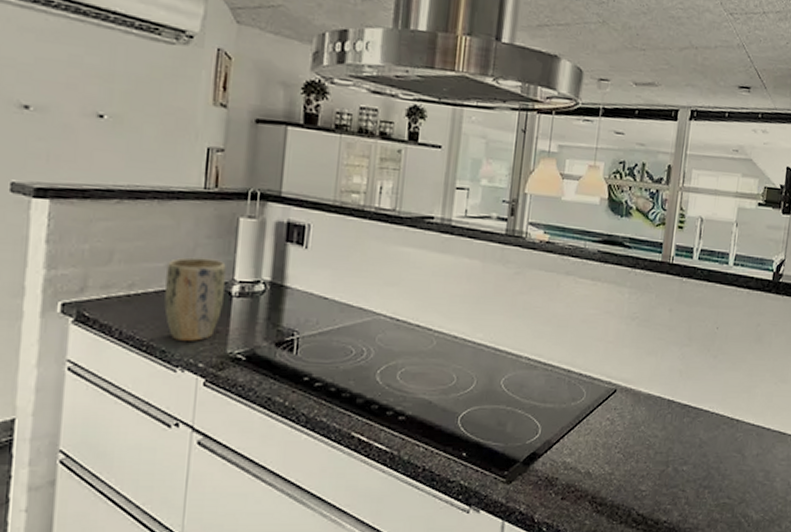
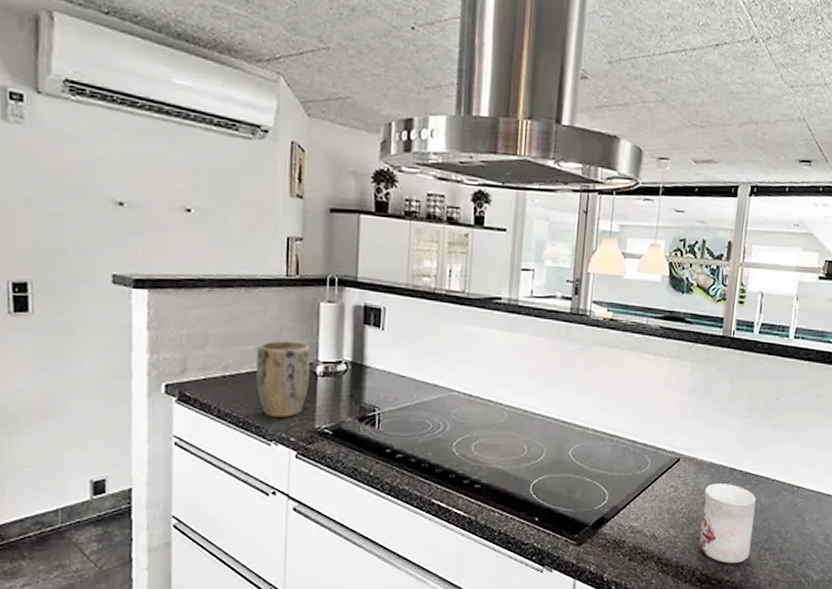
mug: none [635,416,695,503] -> present [698,484,756,564]

